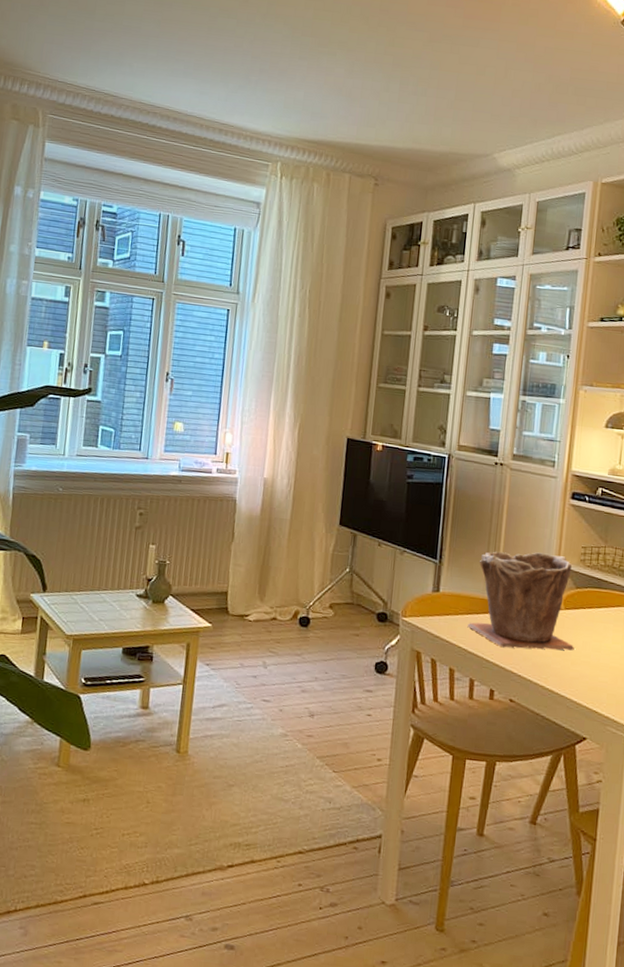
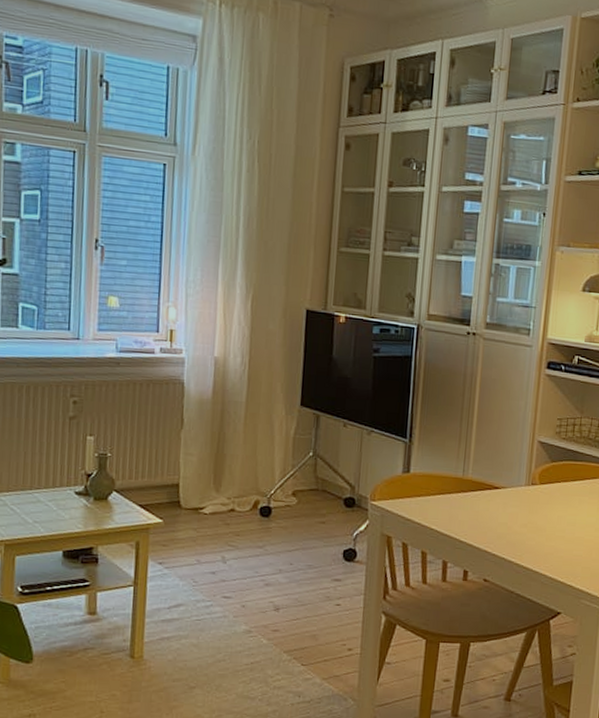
plant pot: present [467,551,575,651] -> none [439,426,550,527]

